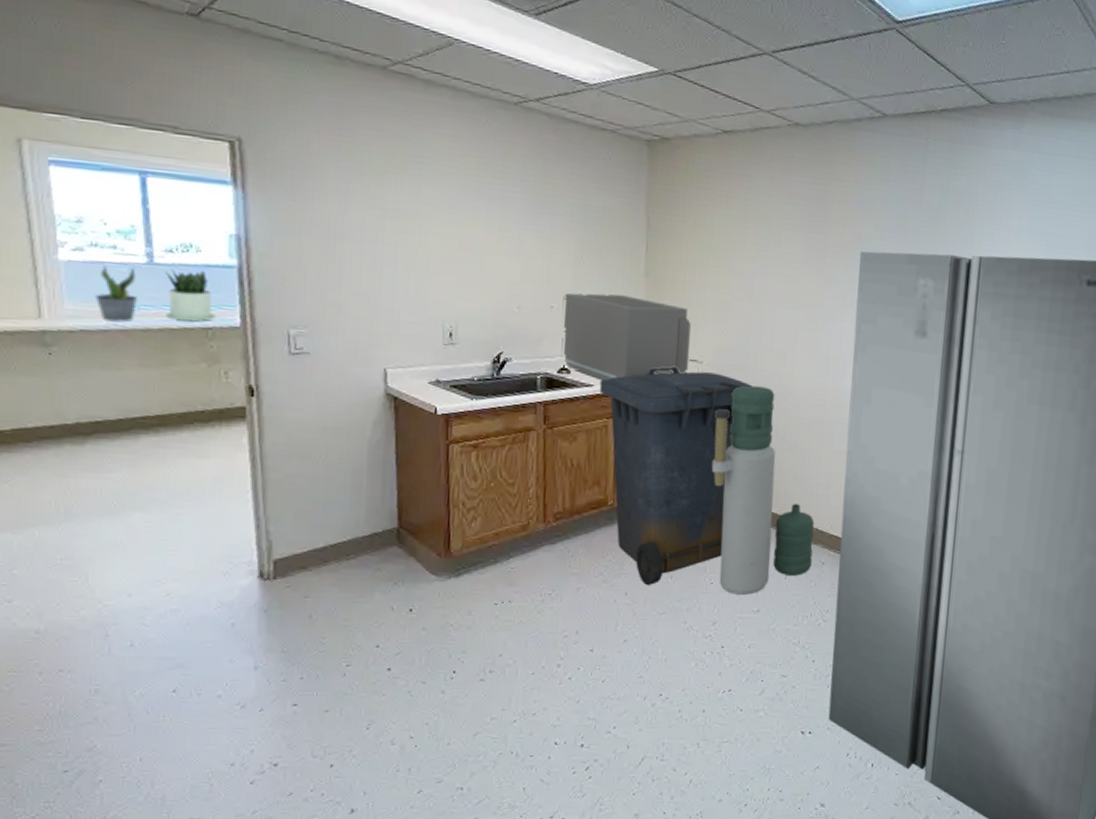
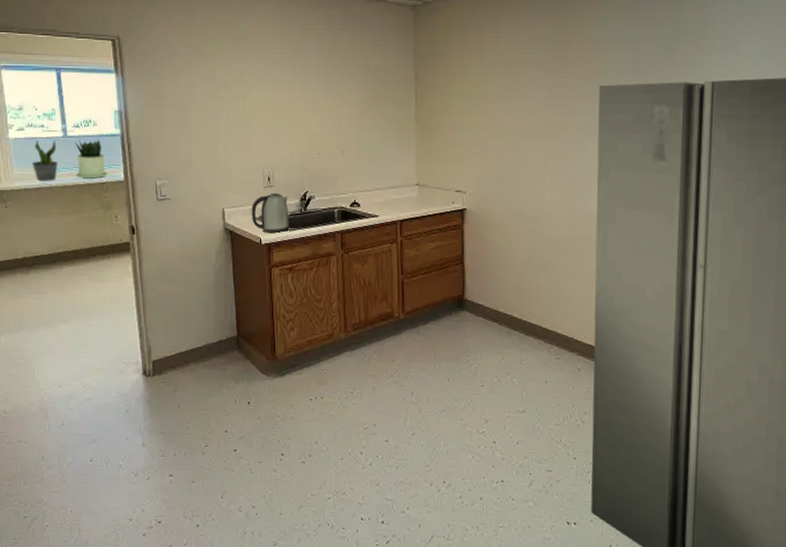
kettle: none [424,352,476,402] -> present [251,193,289,234]
microwave: present [561,292,691,381] -> none [352,137,456,212]
recycling bin: present [599,367,753,586] -> none [383,197,510,387]
water cooler: present [711,385,815,595] -> none [478,211,570,397]

